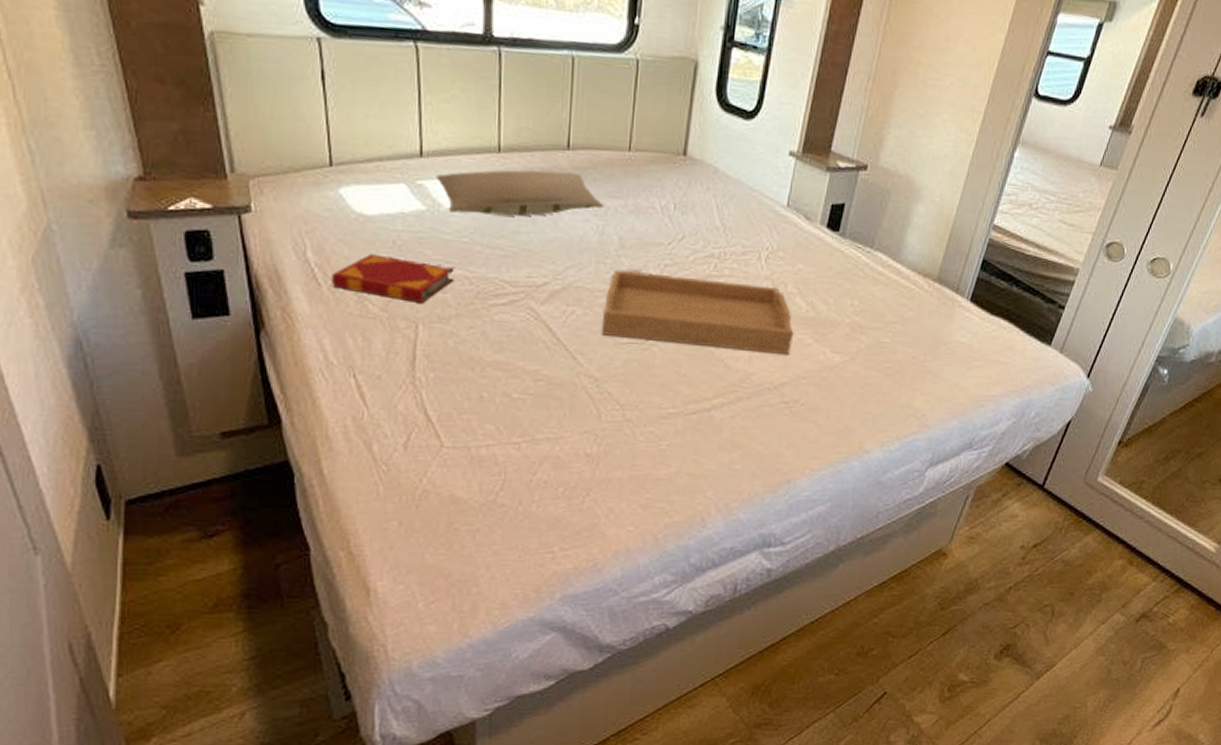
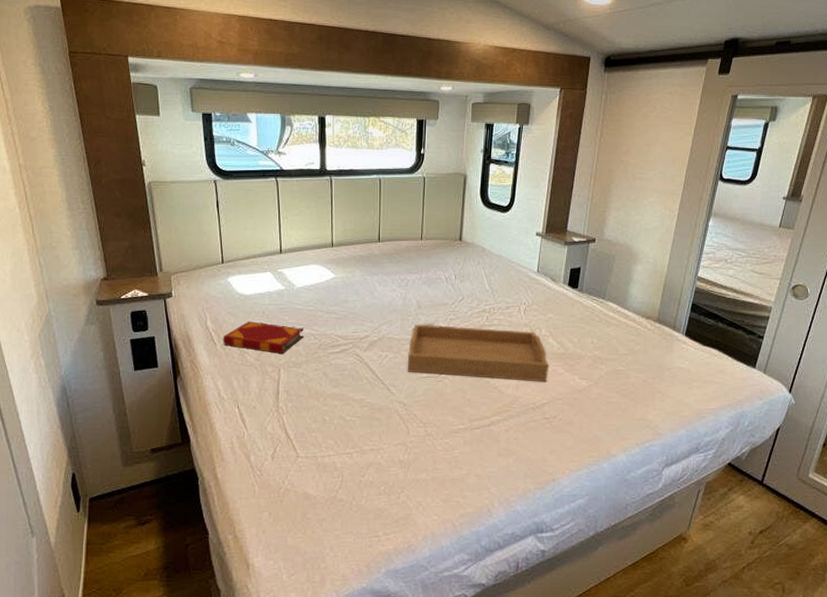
pillow: present [435,170,605,217] -> none [290,257,406,290]

